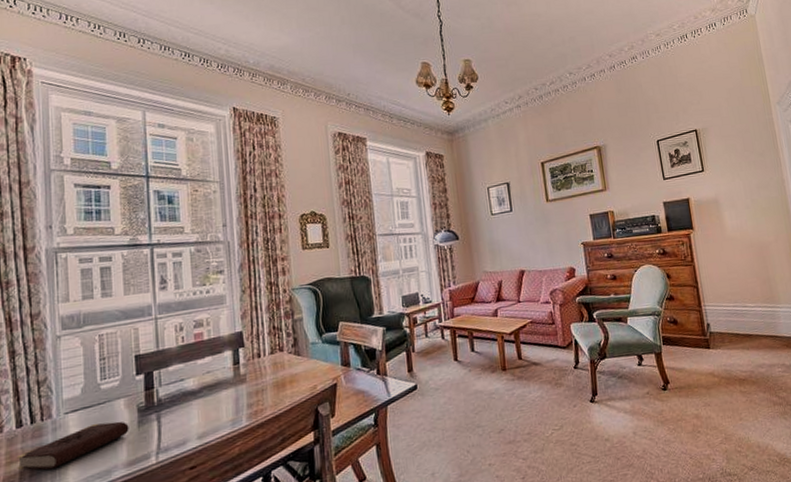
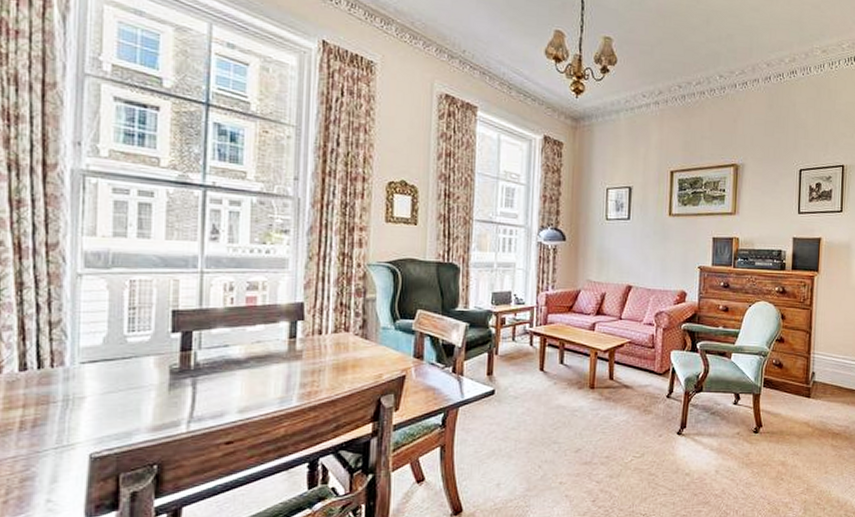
book: present [16,421,129,471] -> none [17,379,158,423]

